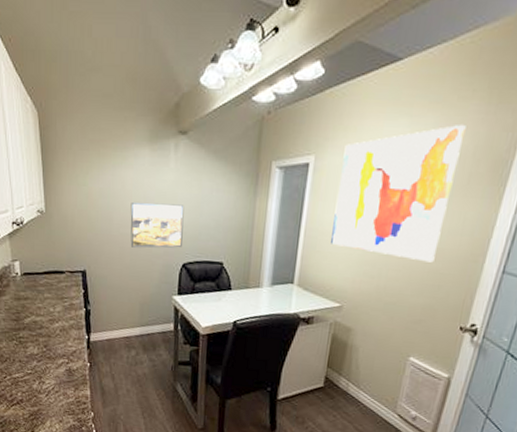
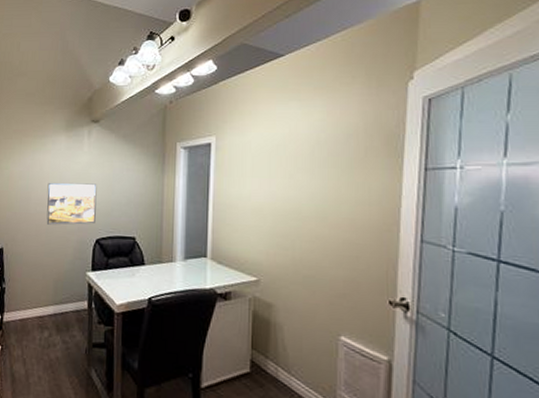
wall art: present [331,124,466,263] -> none [240,105,353,233]

